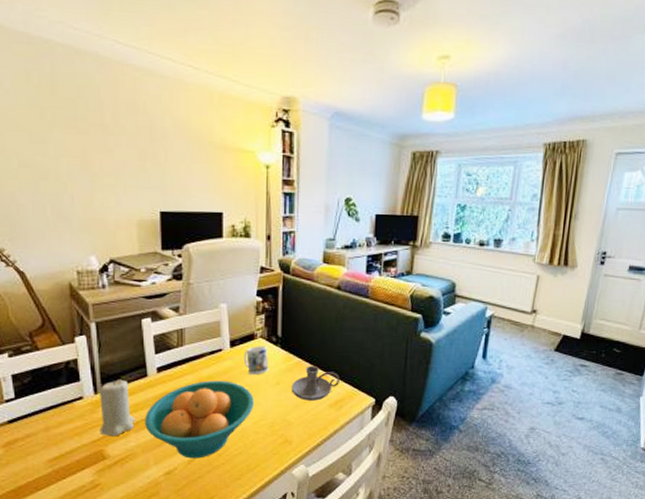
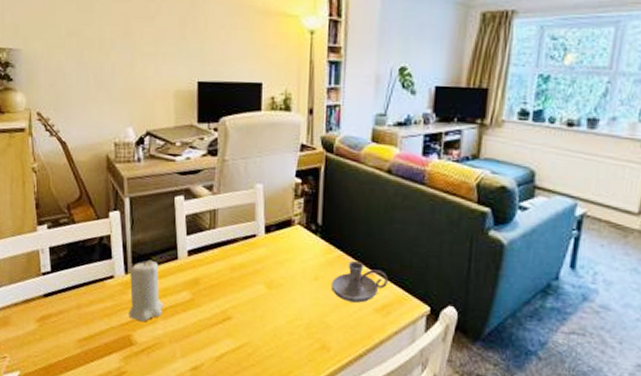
fruit bowl: present [145,380,254,458] -> none [173,269,289,356]
mug: present [243,346,269,376] -> none [279,233,307,268]

